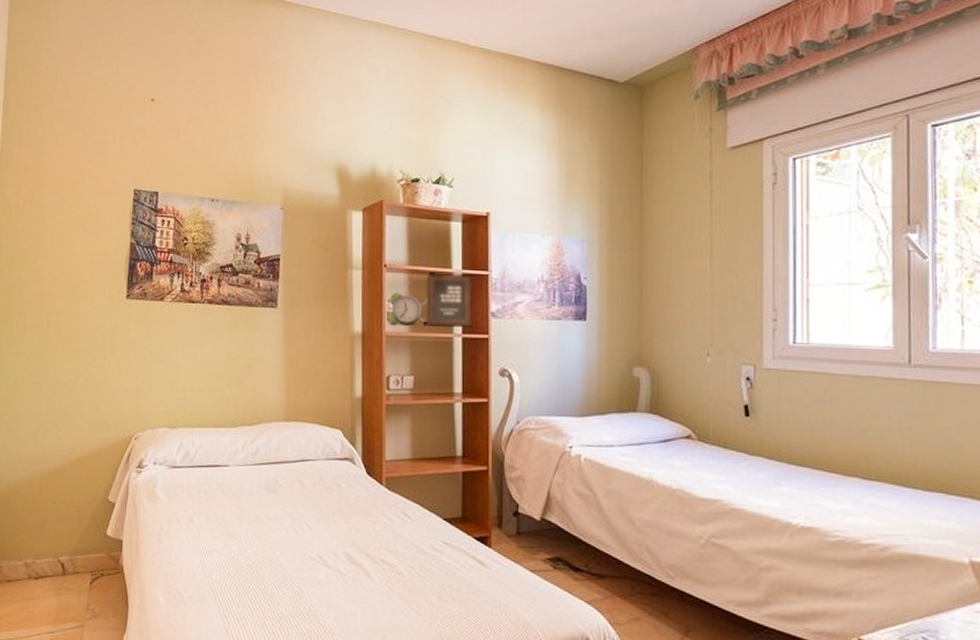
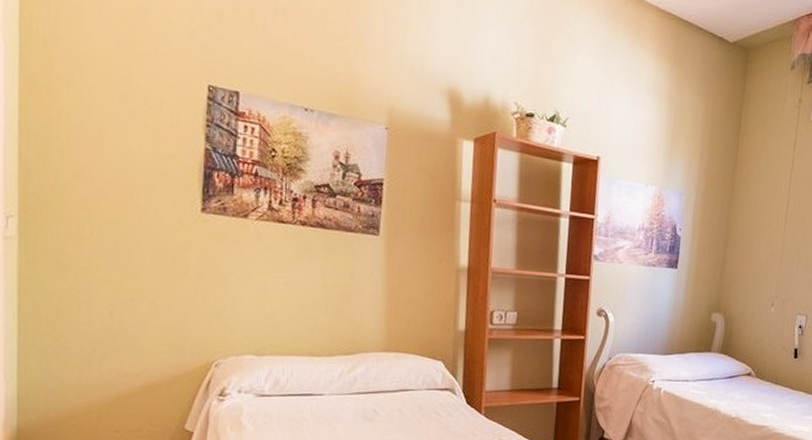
alarm clock: present [384,293,427,326] -> none [491,229,535,263]
picture frame: present [426,274,472,327] -> none [532,213,578,268]

